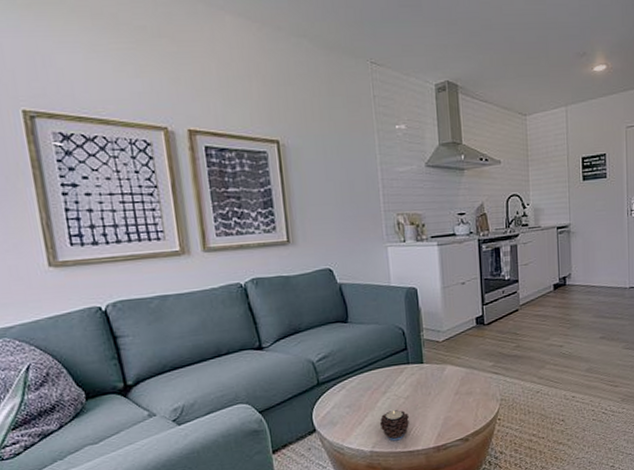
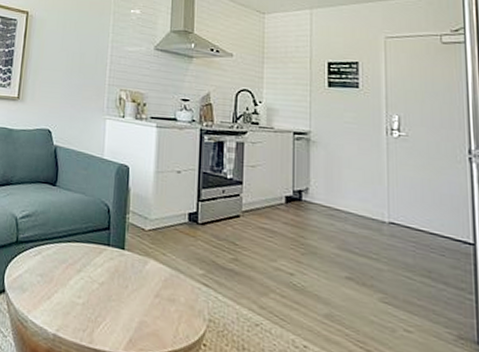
candle: present [379,410,409,441] -> none [68,293,100,332]

